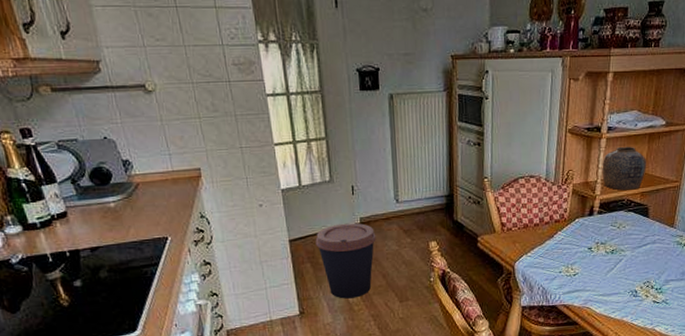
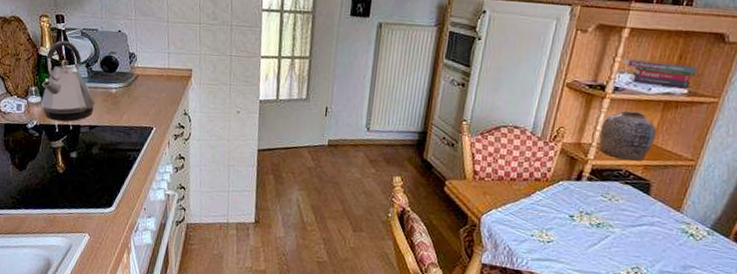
kettle: none [17,157,93,250] -> present [41,40,96,122]
coffee cup: present [315,223,376,299] -> none [281,142,341,218]
books: none [611,98,670,121] -> present [622,57,697,89]

